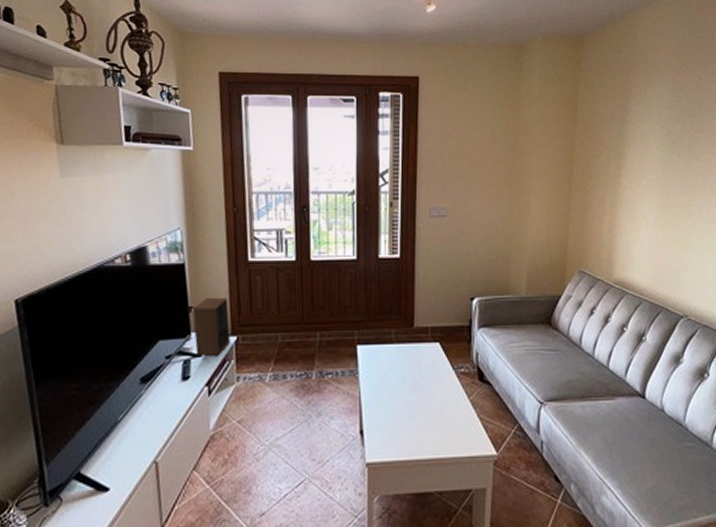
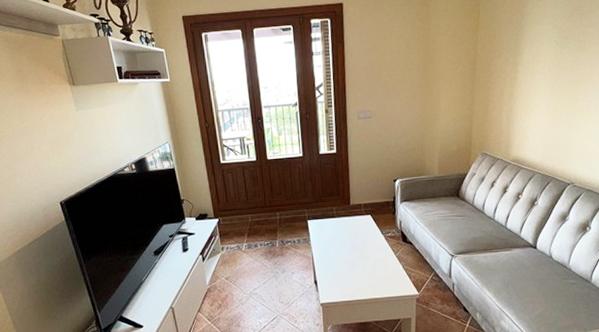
speaker: present [193,298,231,356] -> none [185,192,214,234]

